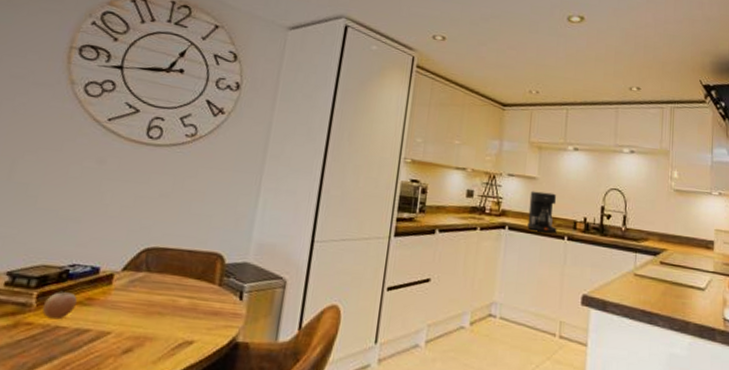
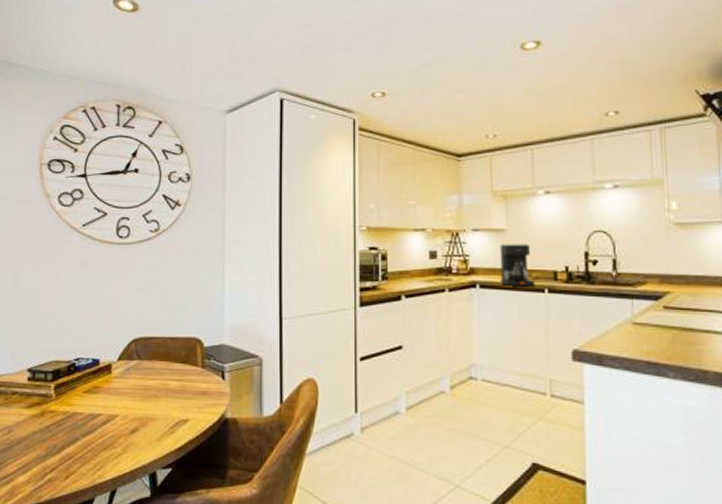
fruit: present [42,290,78,320] -> none [60,381,87,407]

